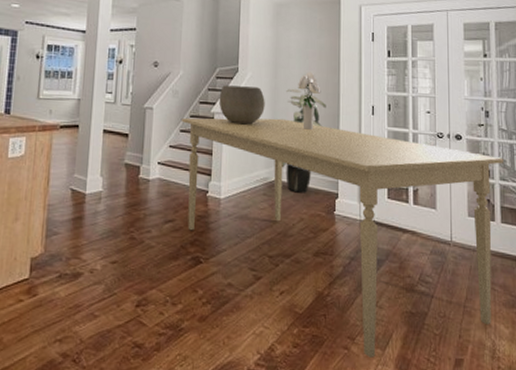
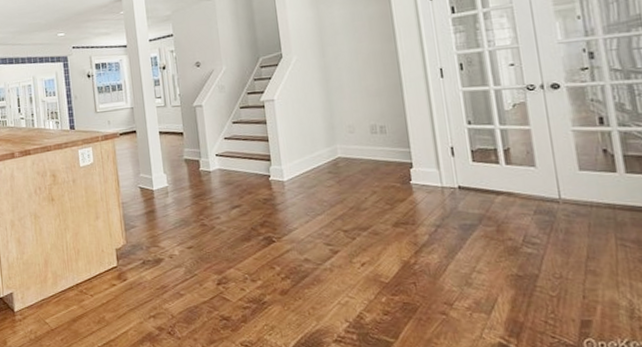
dining table: present [181,117,503,358] -> none [232,96,625,322]
ceramic pot: present [219,85,265,125] -> none [266,69,317,109]
indoor plant: present [282,88,326,193] -> none [337,64,386,167]
bouquet: present [298,72,321,130] -> none [349,44,377,104]

